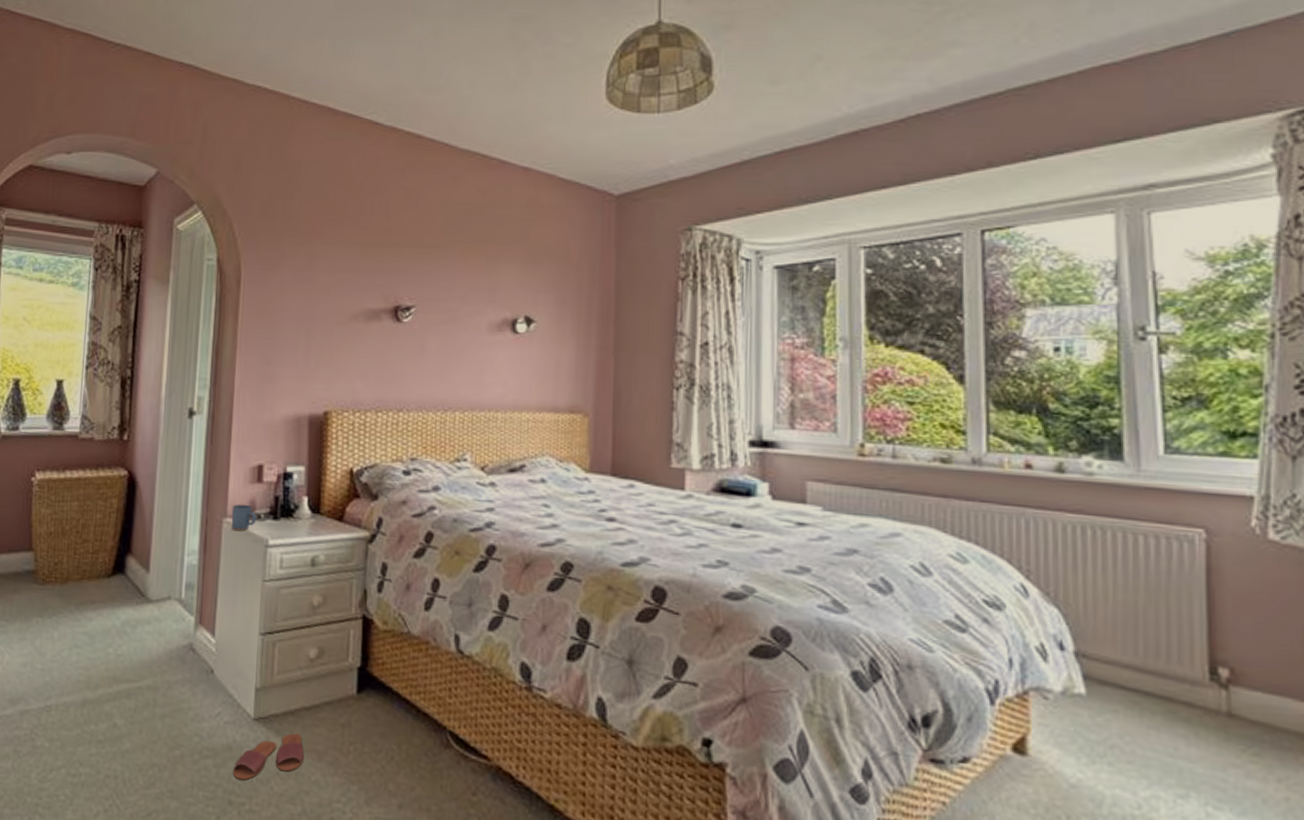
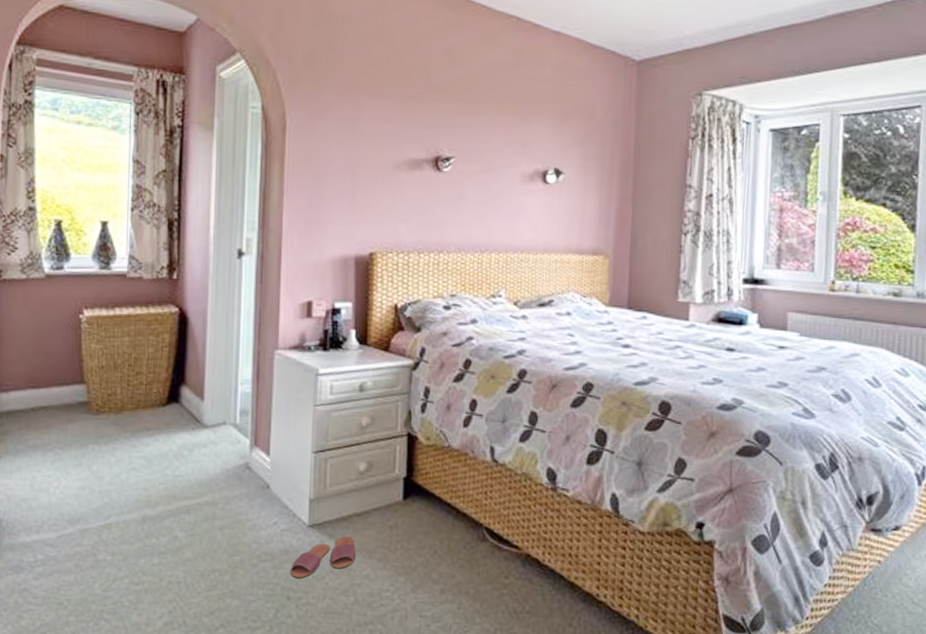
mug: present [231,504,256,531] -> none [282,337,307,361]

